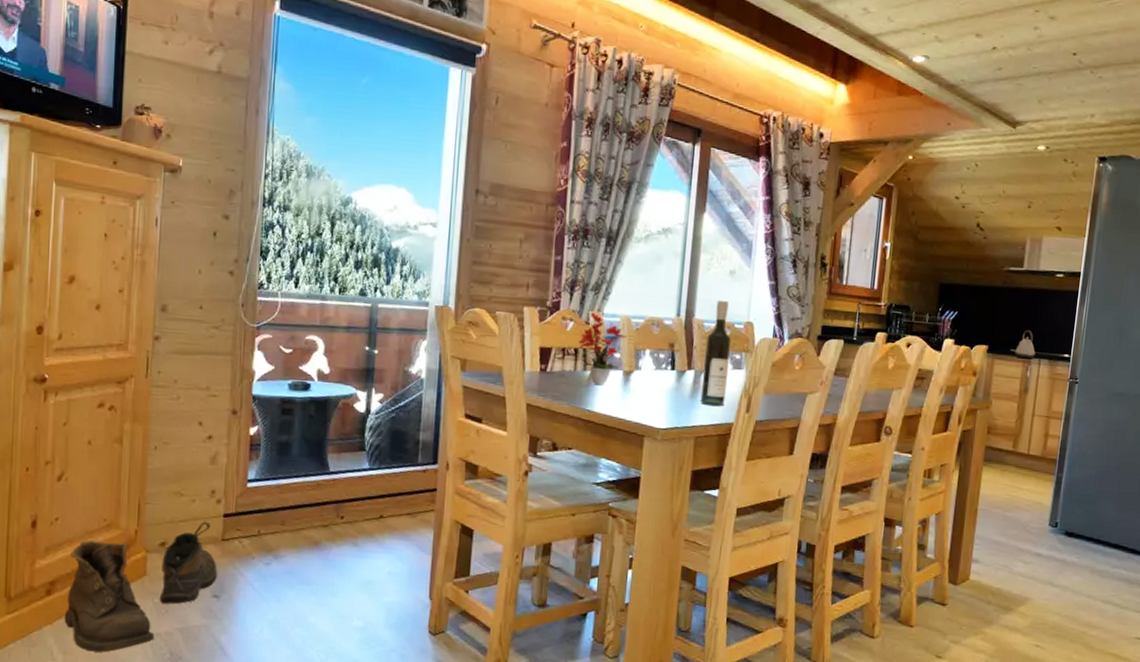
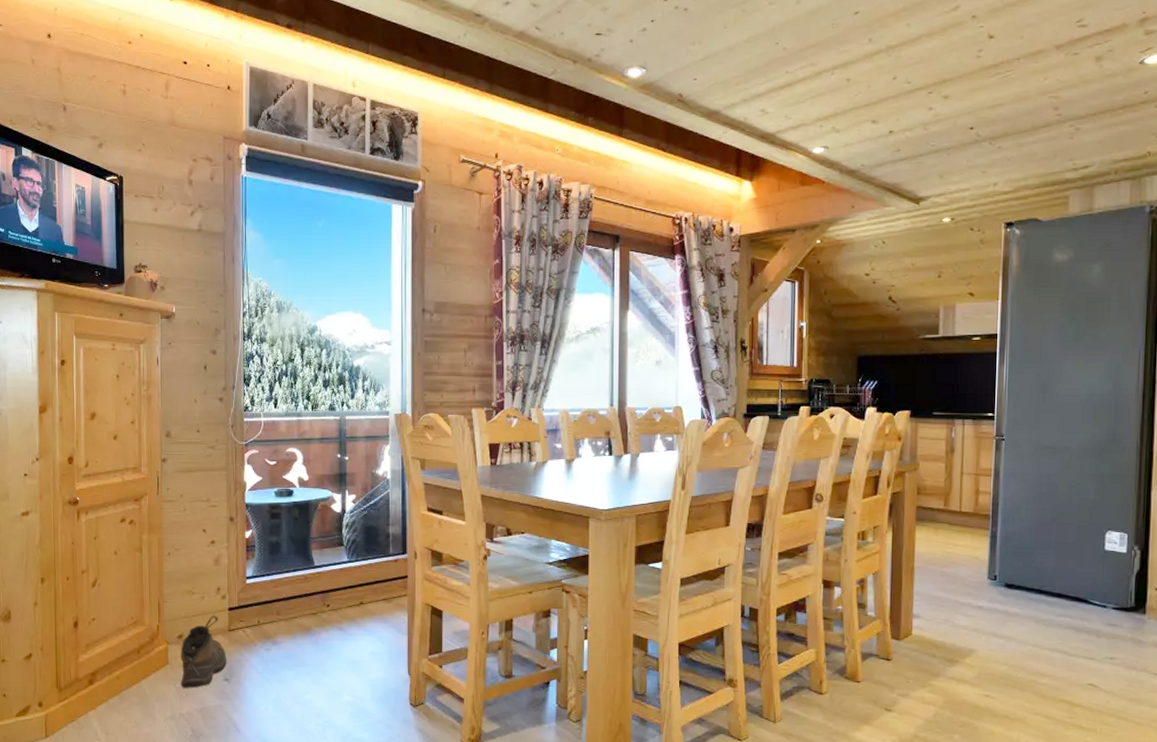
boot: present [64,540,155,653] -> none [105,636,179,732]
potted flower: present [579,312,627,386] -> none [522,408,566,474]
bottle: present [700,299,732,407] -> none [638,388,663,486]
kettle: present [1014,329,1036,359] -> none [938,392,959,421]

